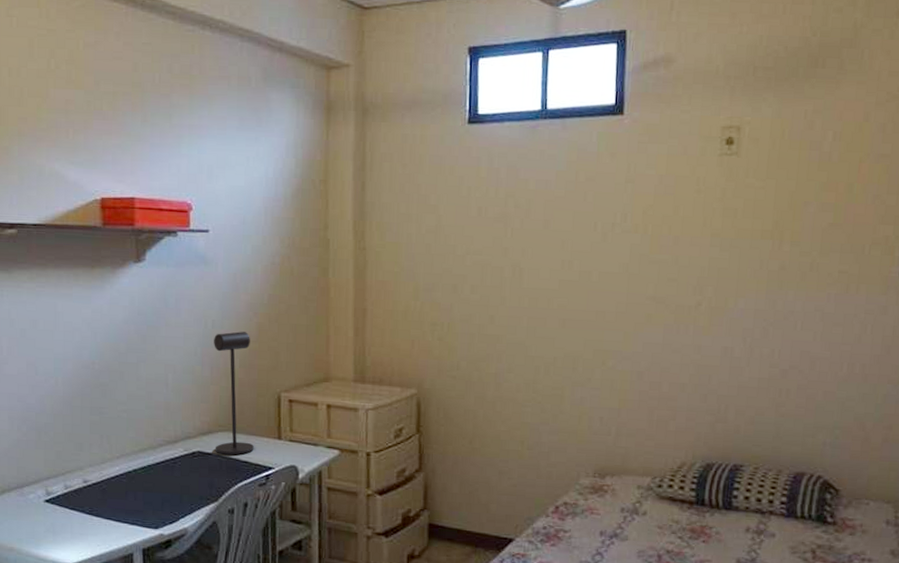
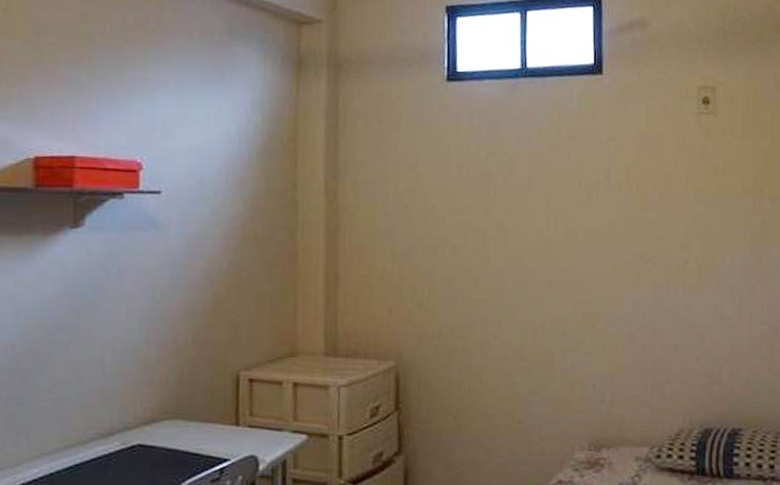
desk lamp: present [214,331,254,455] -> none [158,303,206,447]

